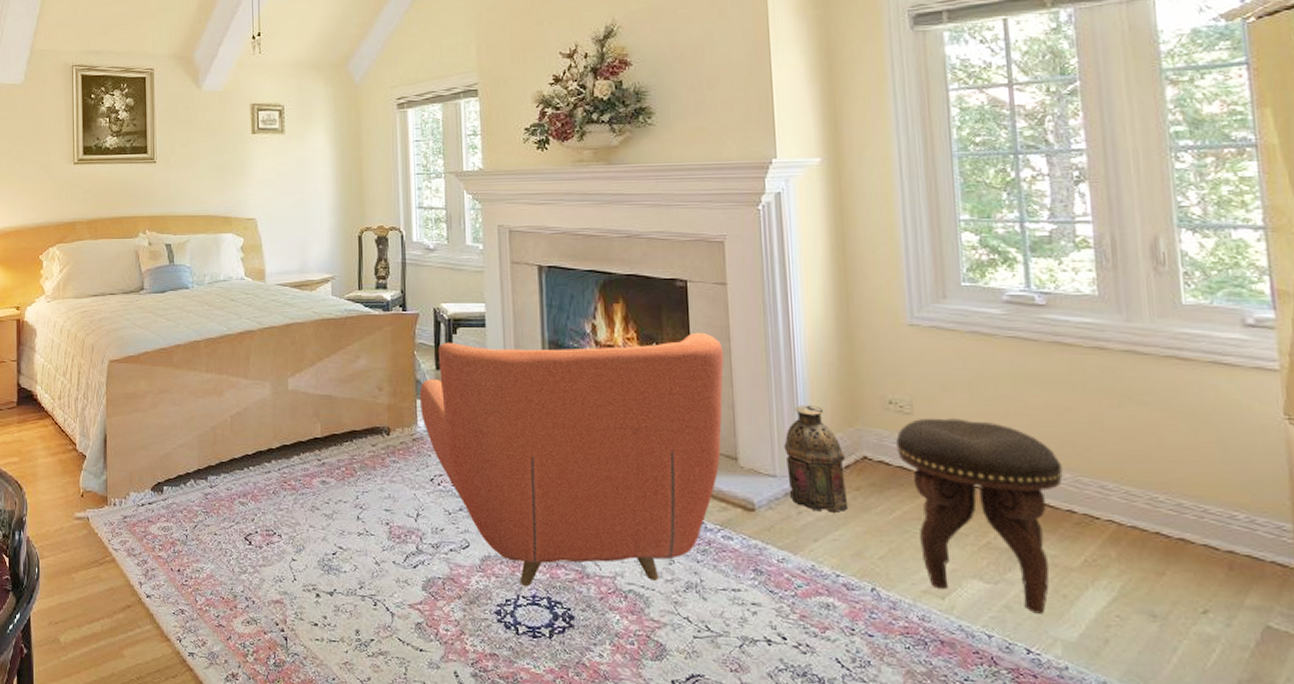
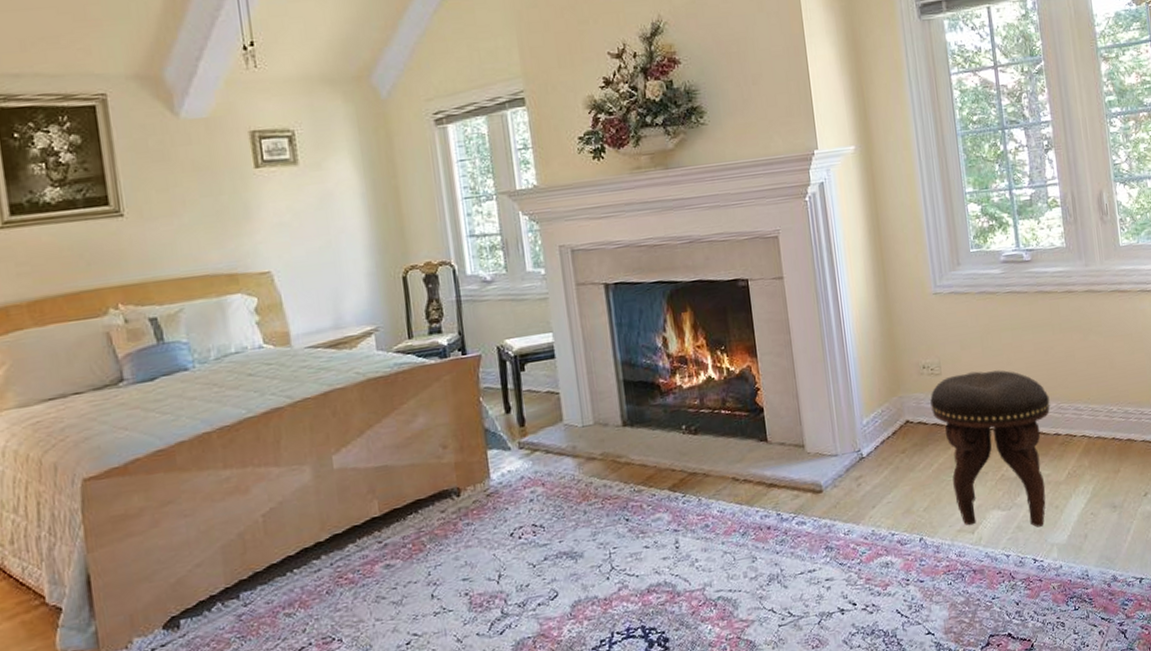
armchair: present [419,332,724,586] -> none [489,328,790,622]
lantern: present [784,404,849,513] -> none [842,381,898,480]

